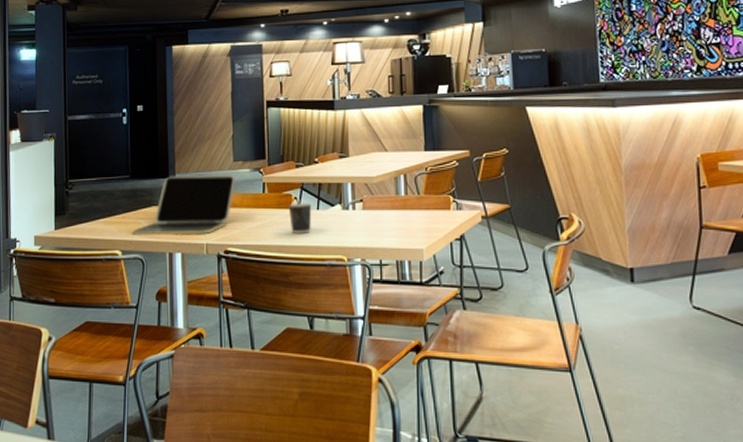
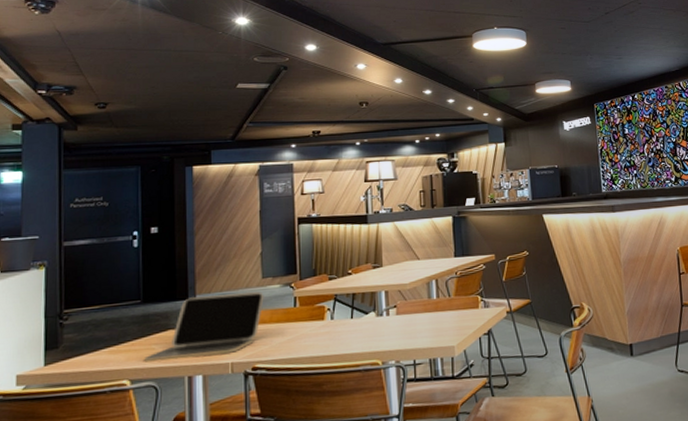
mug: present [288,203,312,233] -> none [321,313,346,343]

